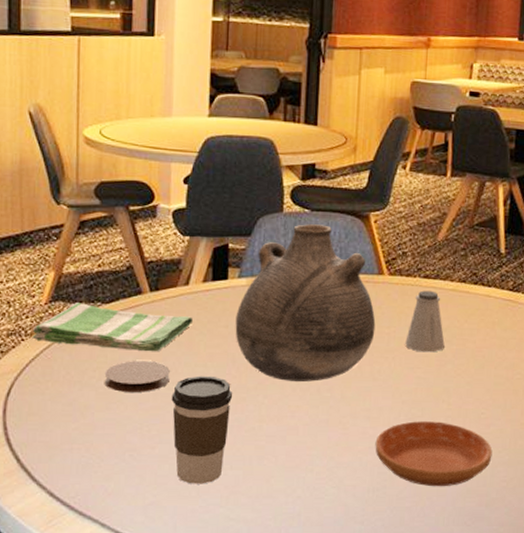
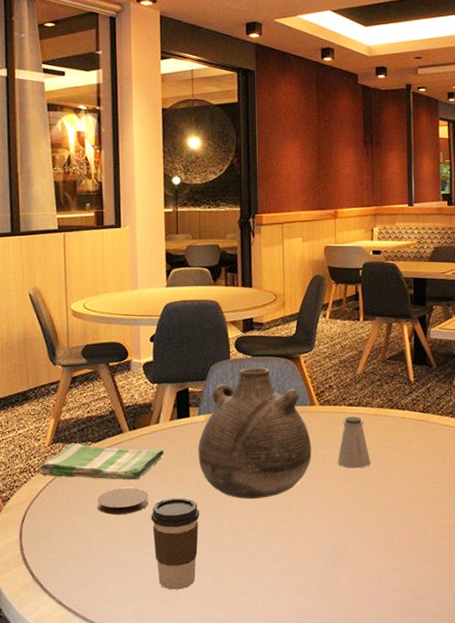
saucer: present [375,421,493,487] -> none [319,527,419,584]

